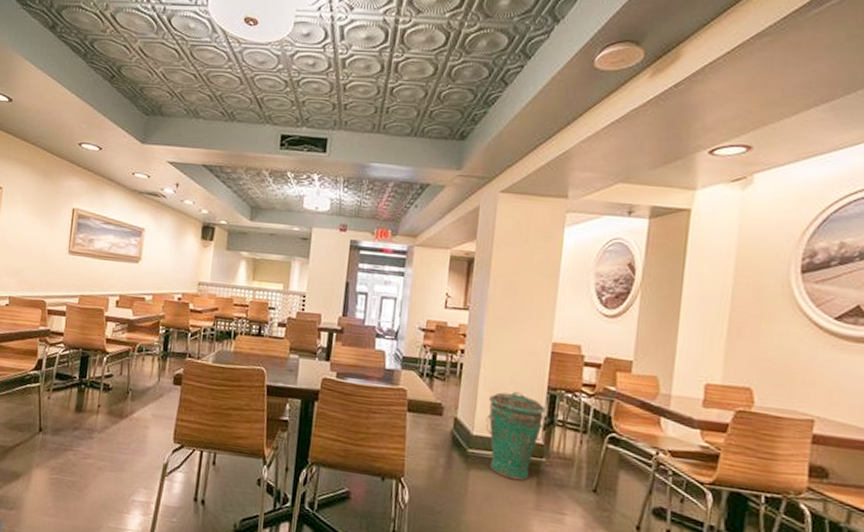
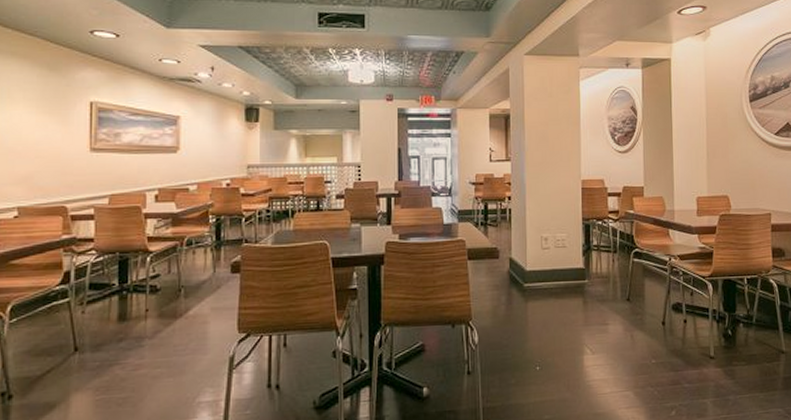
trash can: present [485,391,546,481] -> none [536,226,583,304]

